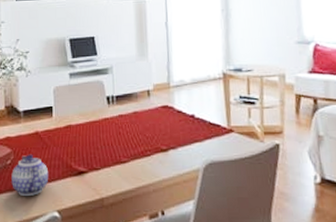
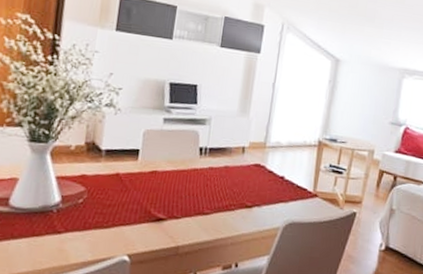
teapot: present [11,154,49,196] -> none [80,195,125,238]

